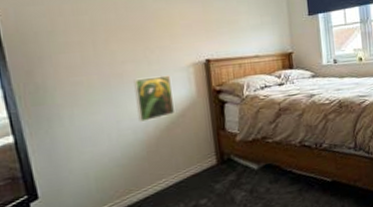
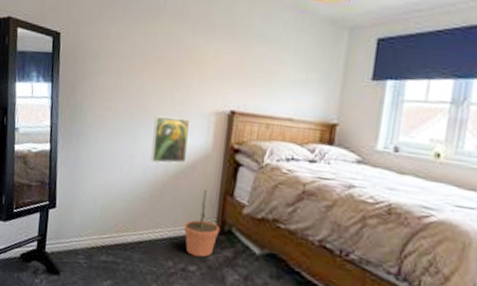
decorative plant: none [187,132,221,191] -> present [184,190,220,258]

